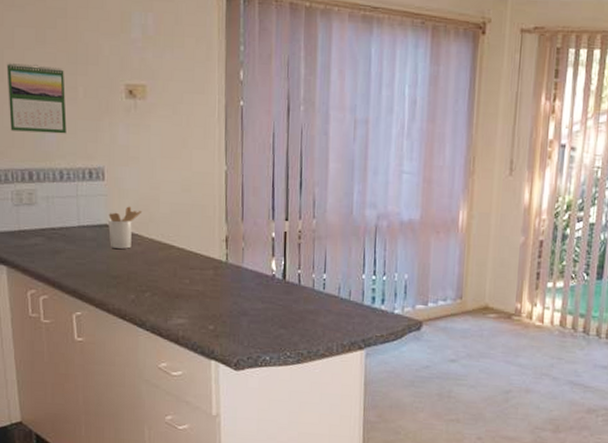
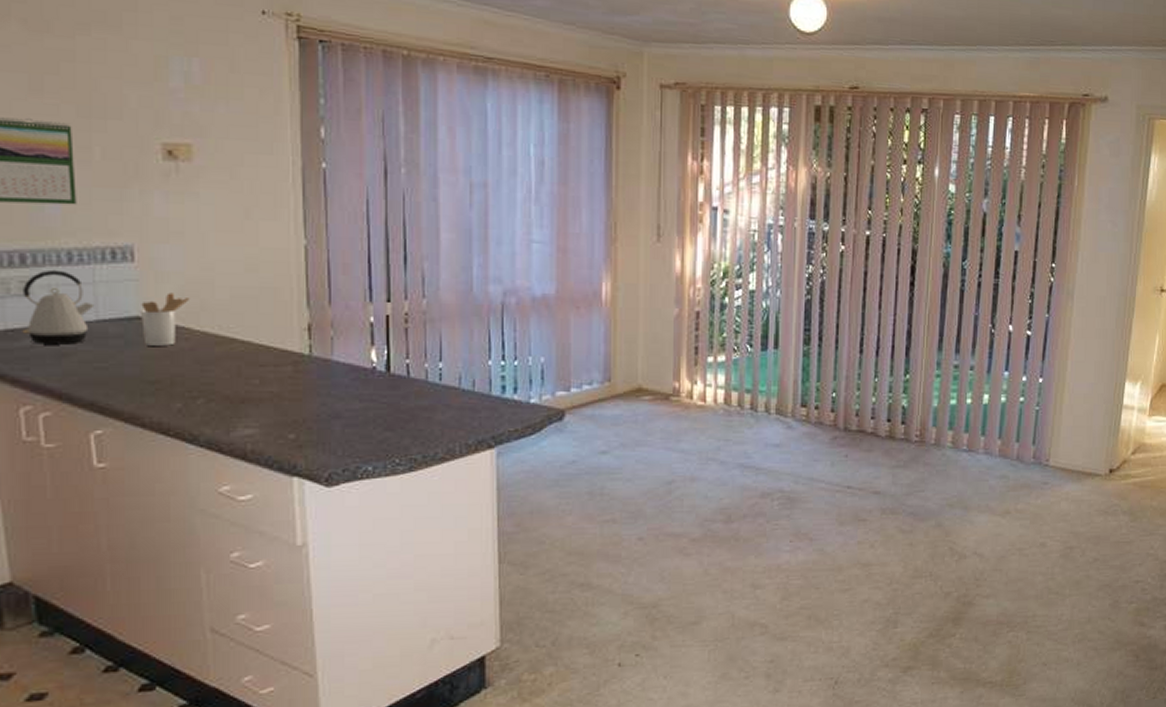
kettle: none [30,185,77,244] -> present [22,269,95,345]

